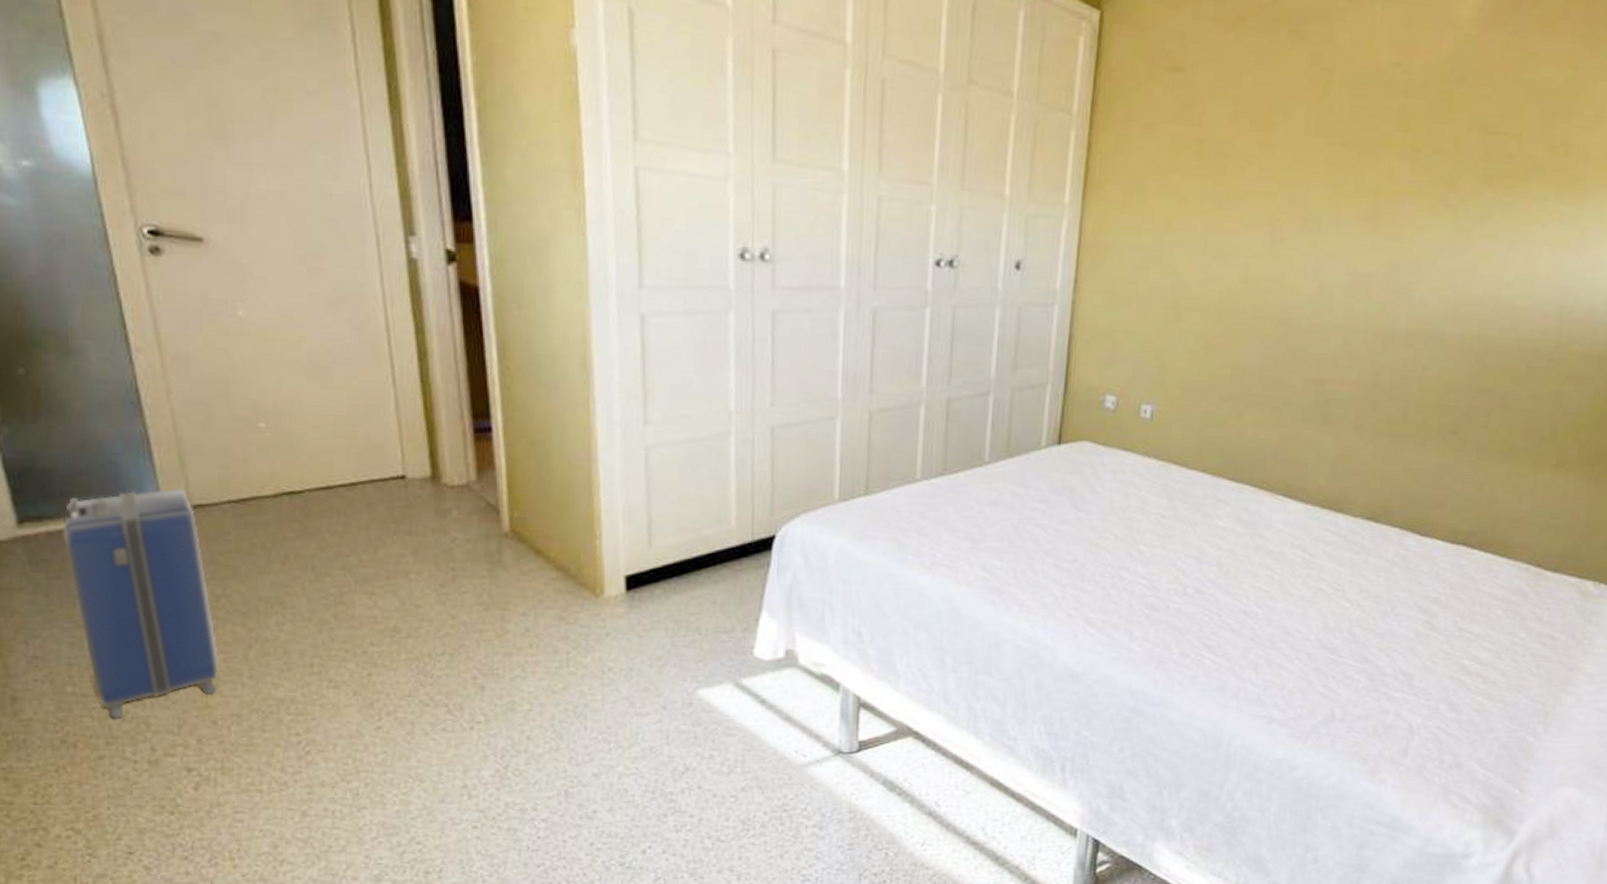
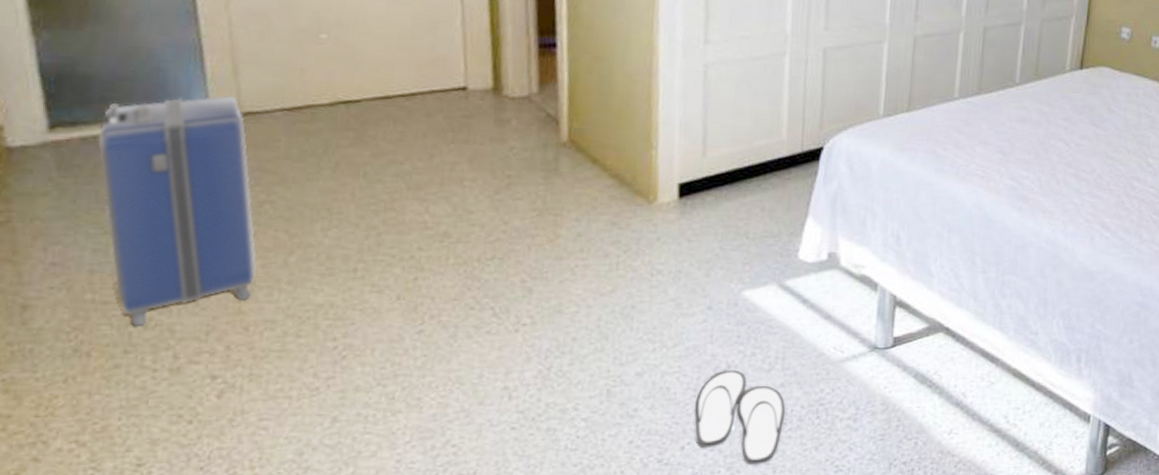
slippers: none [654,772,748,872] -> present [694,370,786,466]

